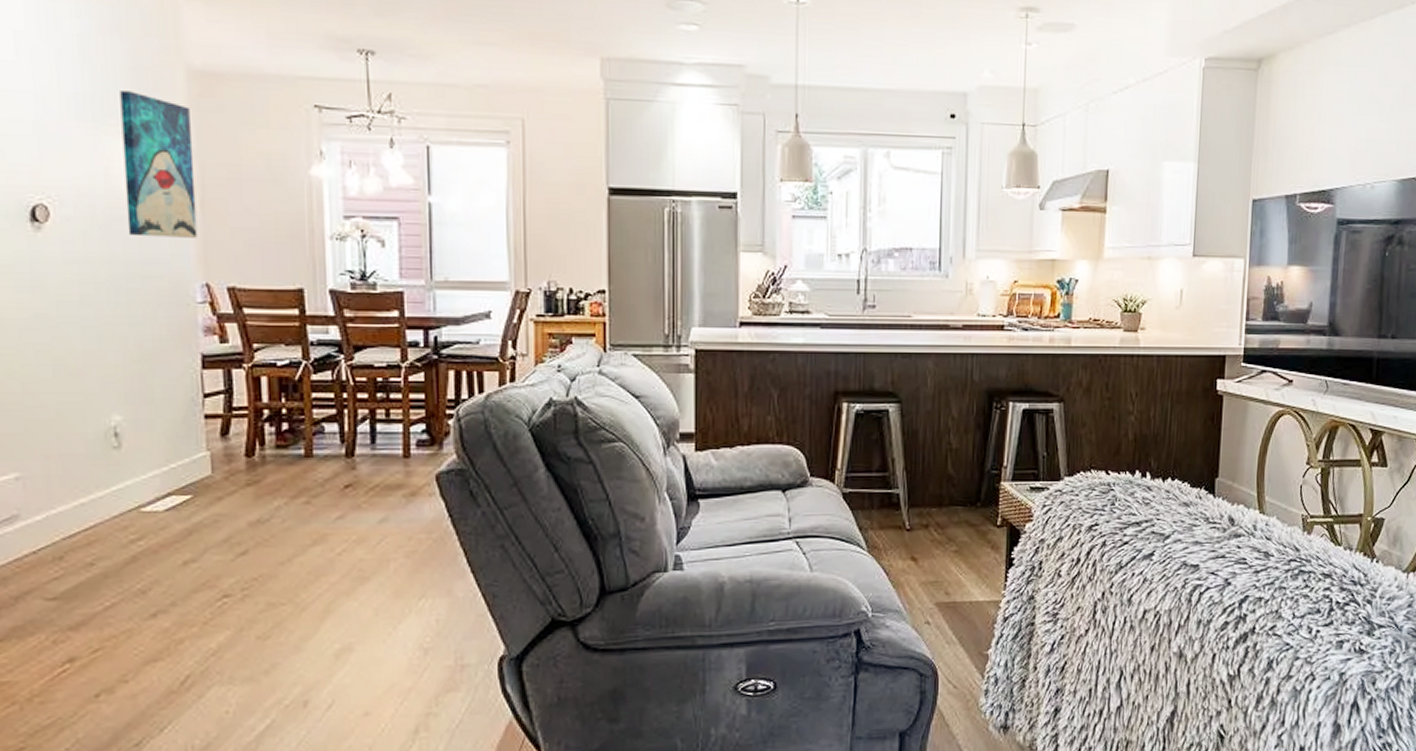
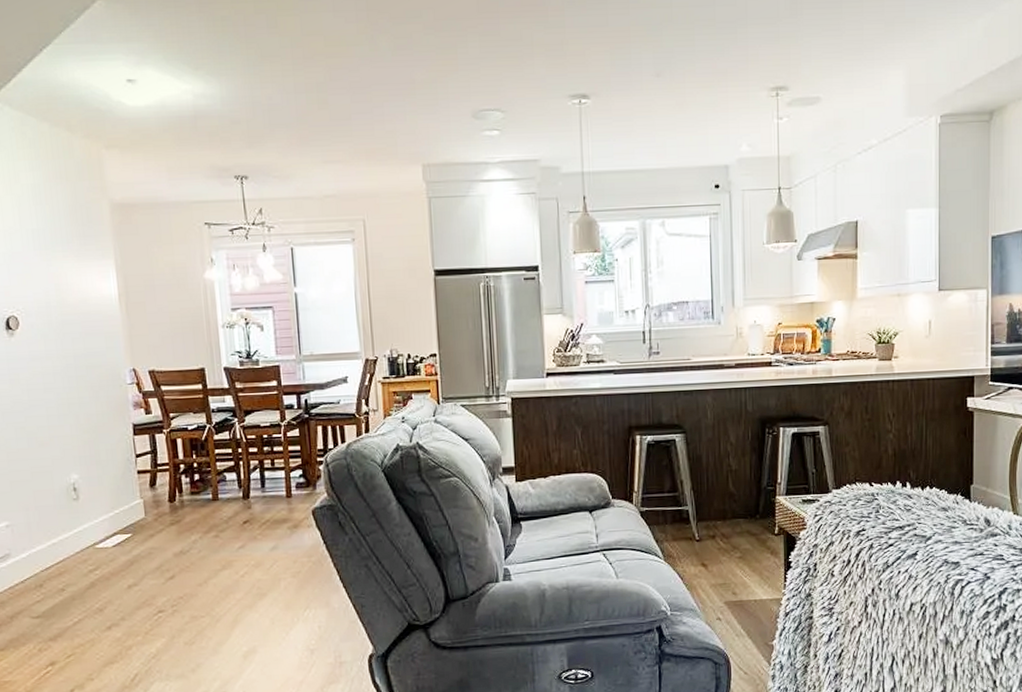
wall art: present [120,91,198,238] -> none [63,224,125,336]

